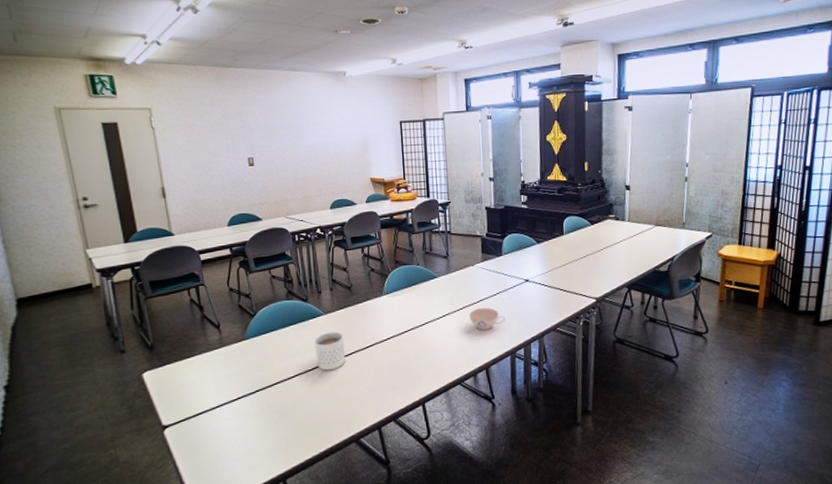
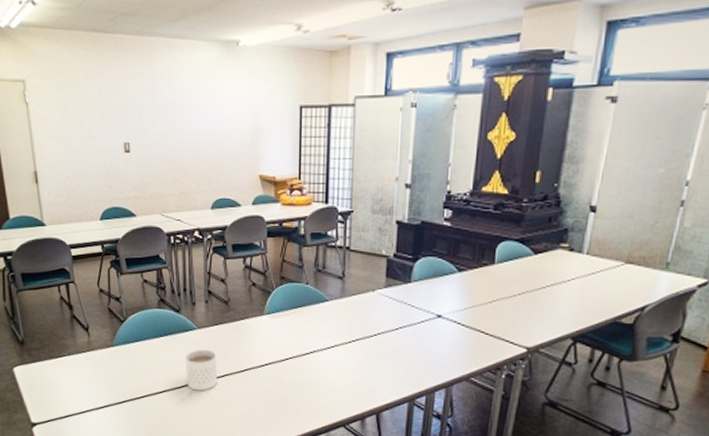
teacup: present [469,308,505,330] -> none [363,343,406,369]

